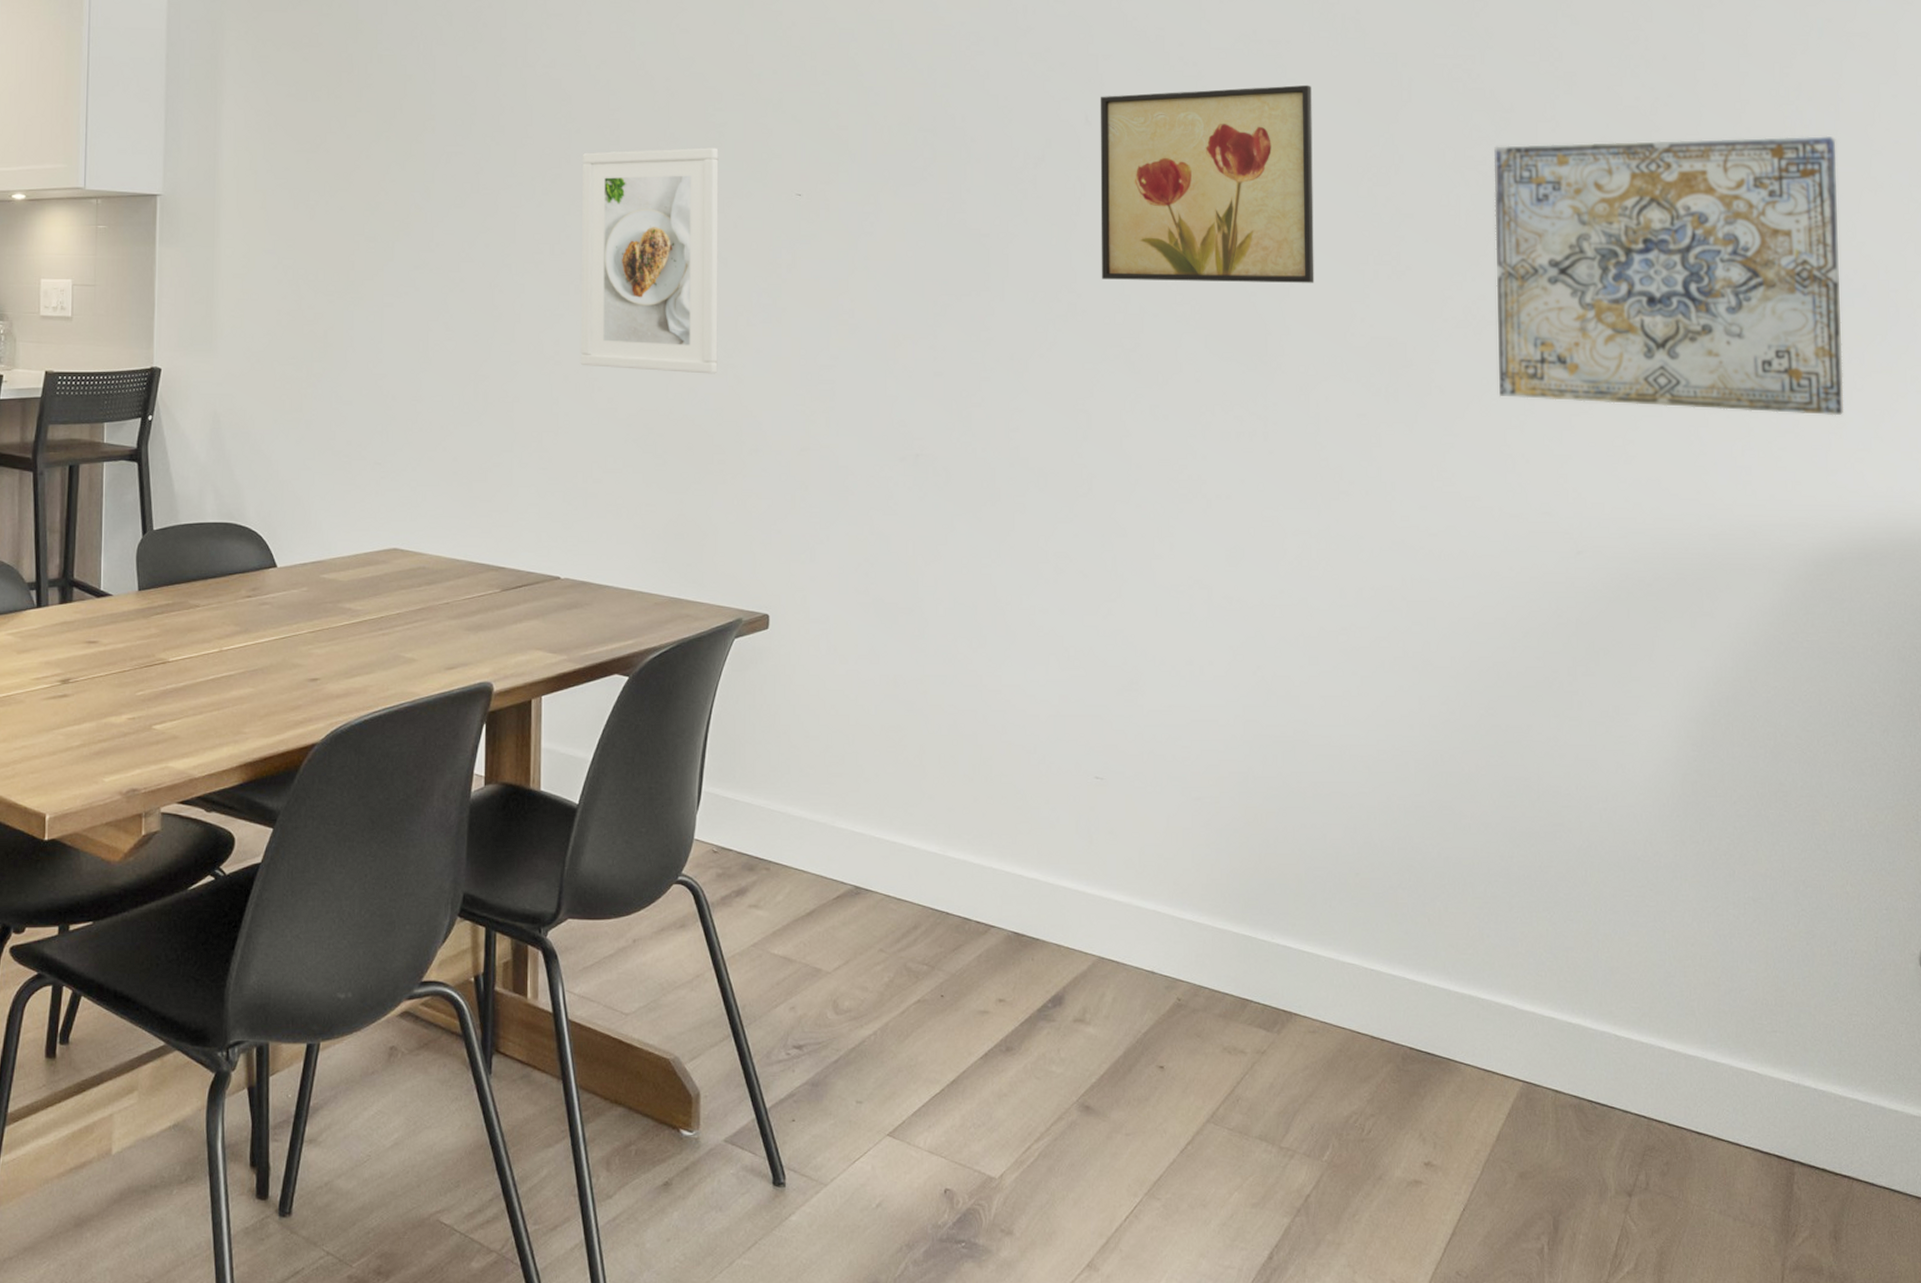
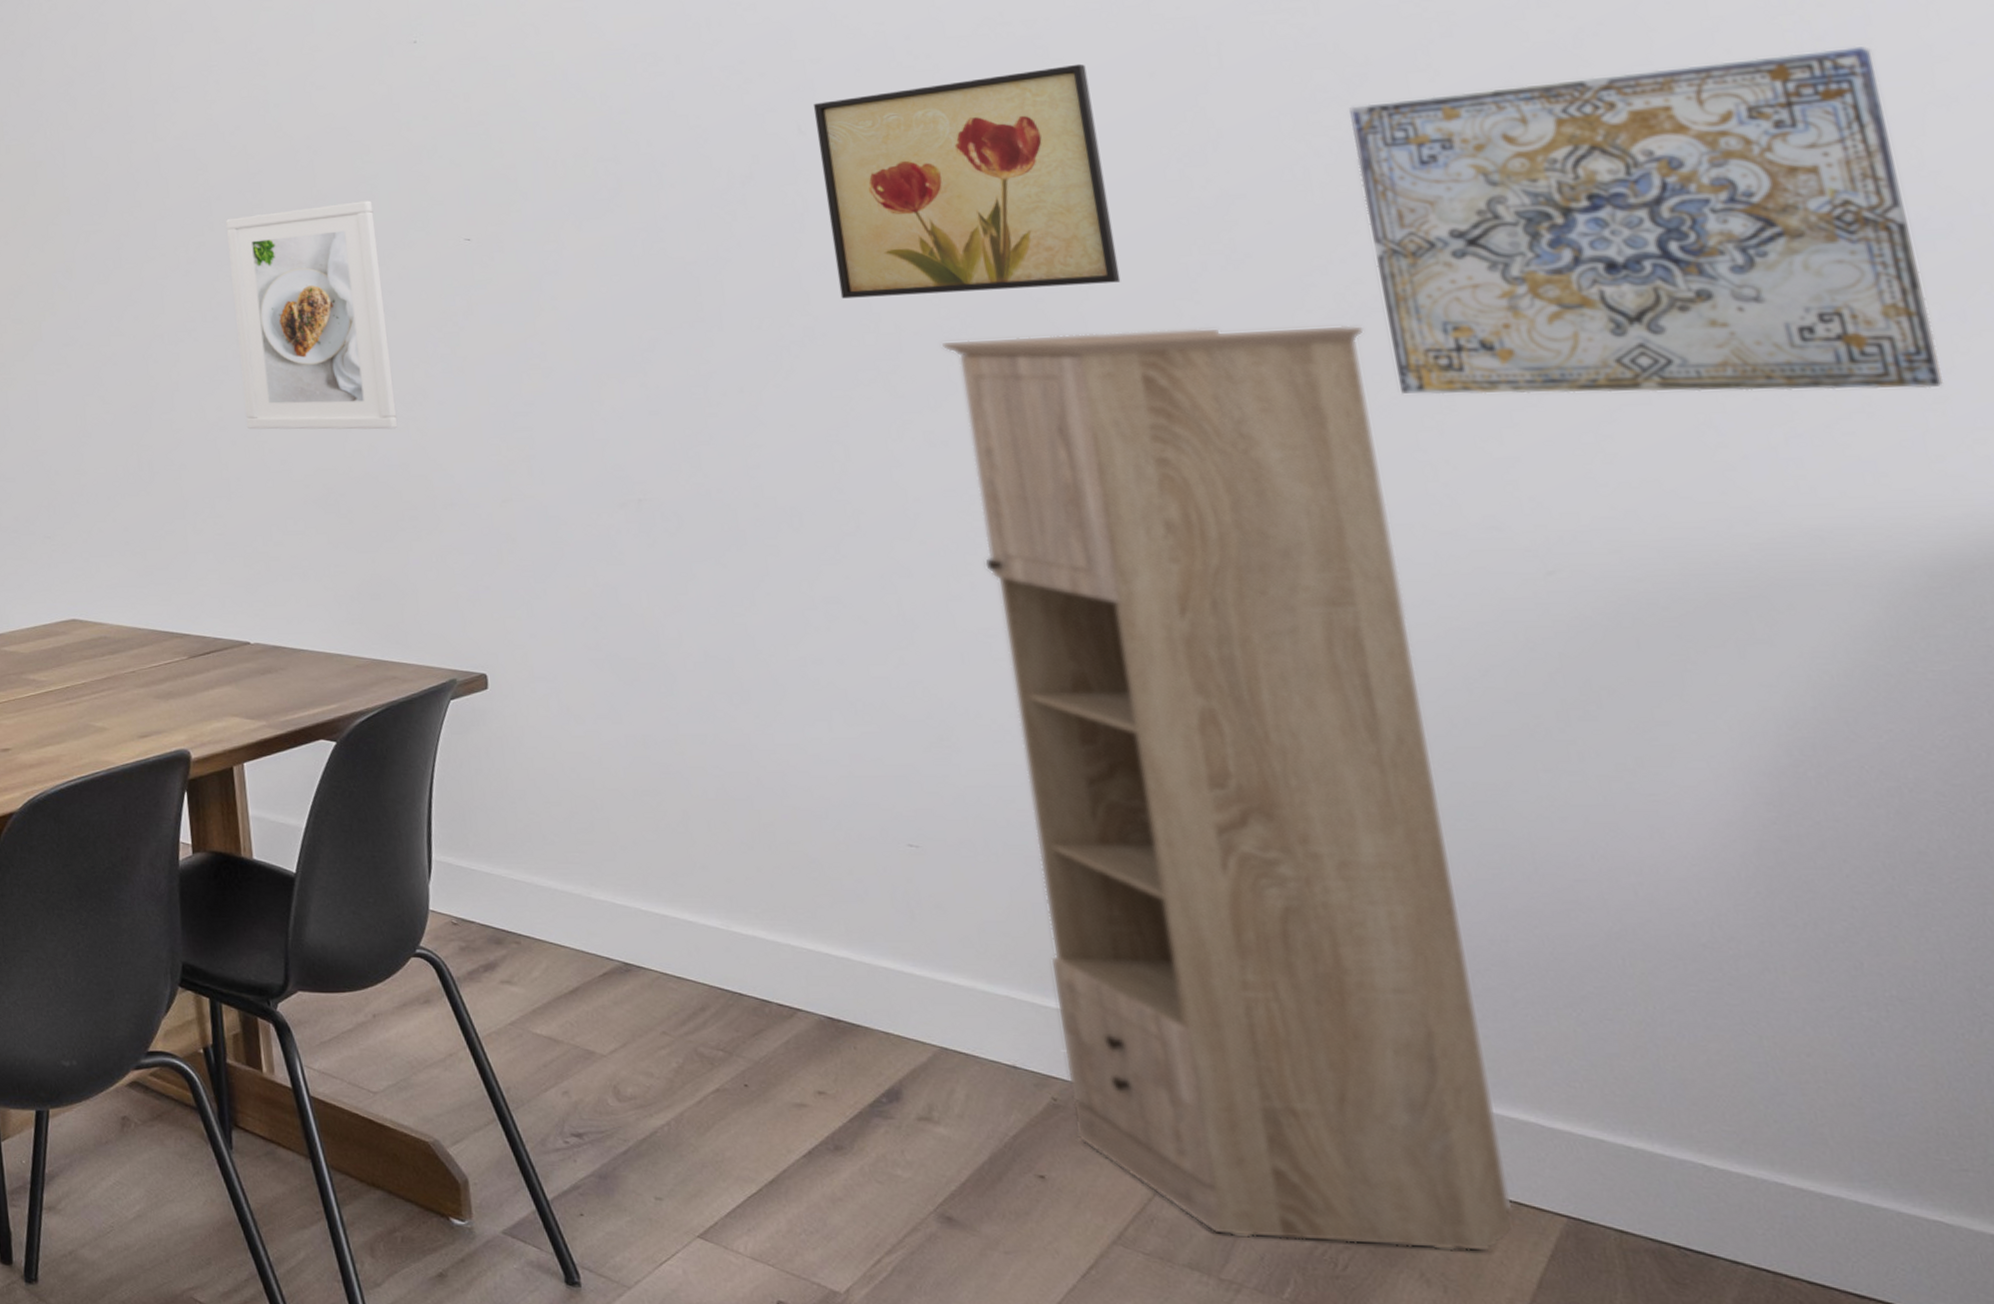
storage cabinet: none [1173,325,1488,1114] -> present [941,325,1514,1253]

